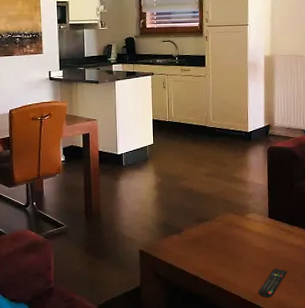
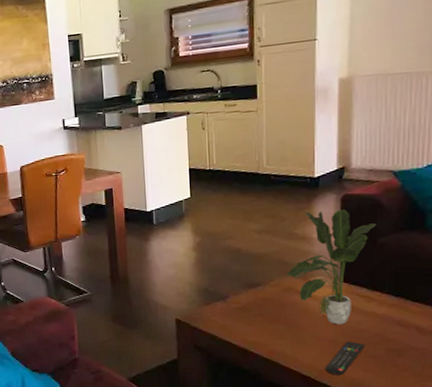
potted plant: none [228,159,294,254] -> present [286,209,377,325]

